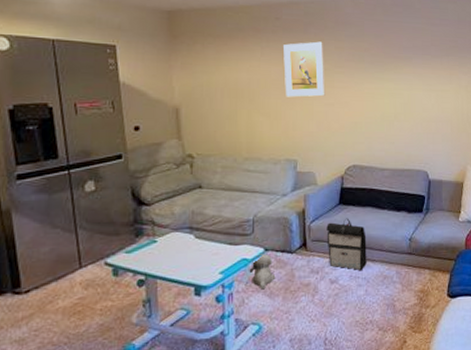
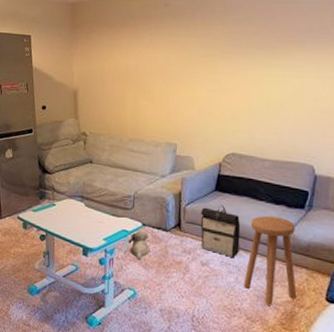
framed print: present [283,41,325,97] -> none [169,26,210,83]
stool: none [373,222,423,312] -> present [243,215,297,306]

